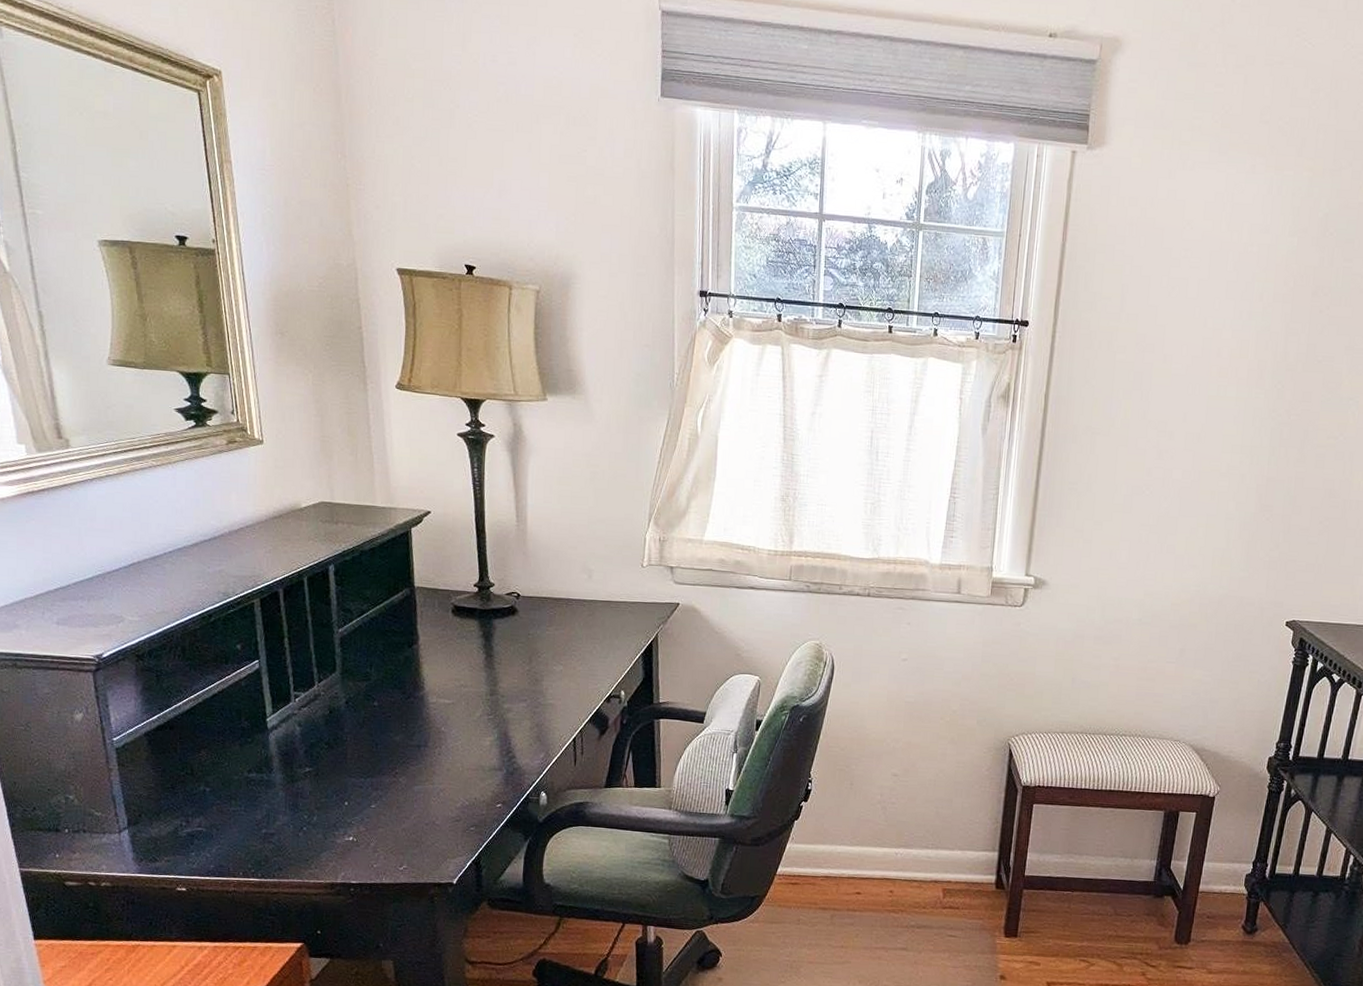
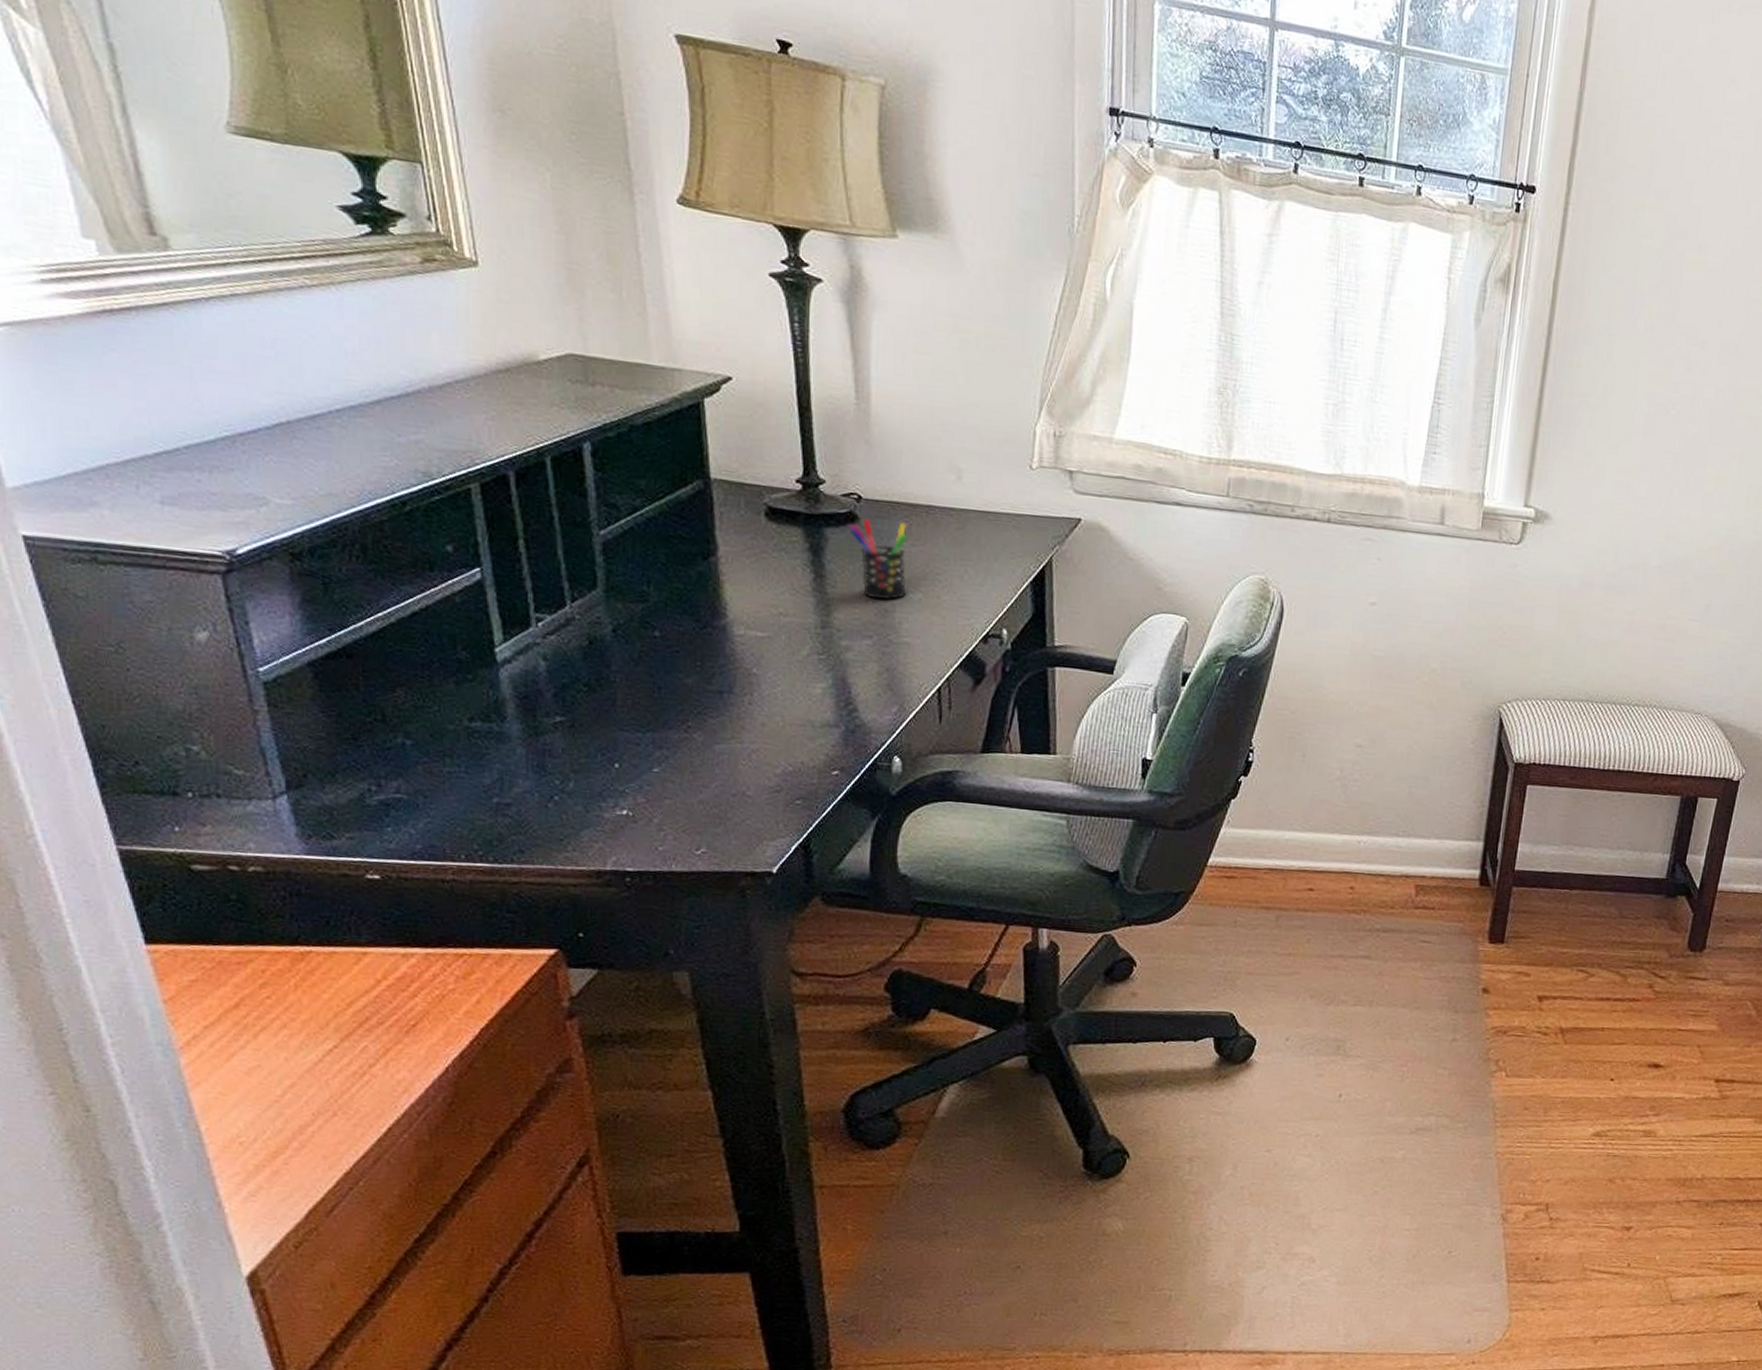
pen holder: none [510,611,552,672] -> present [848,518,907,601]

